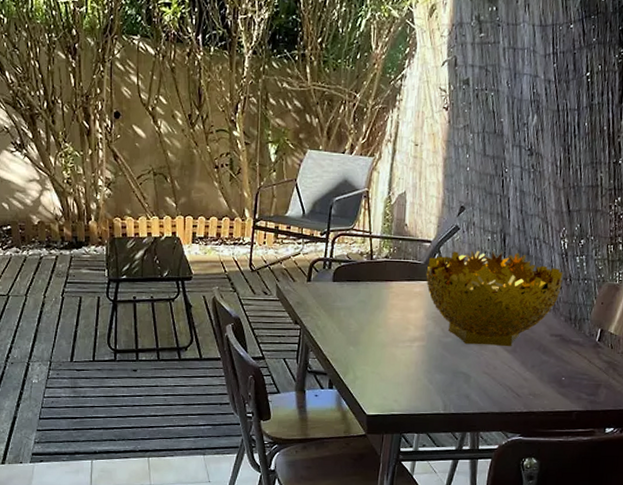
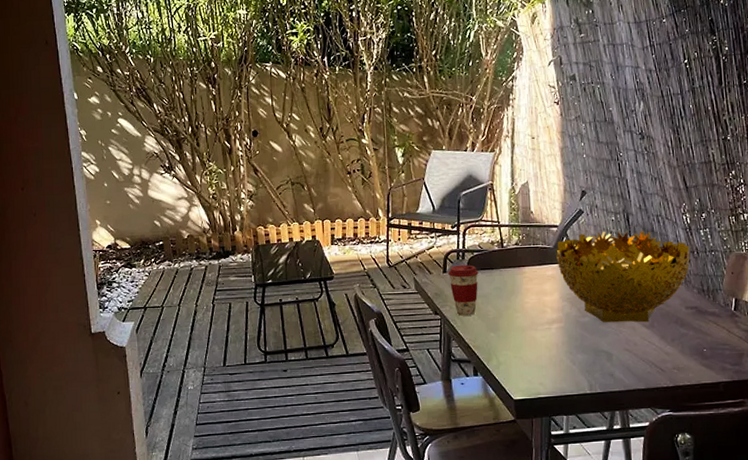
coffee cup: none [313,274,344,328] -> present [448,264,479,316]

